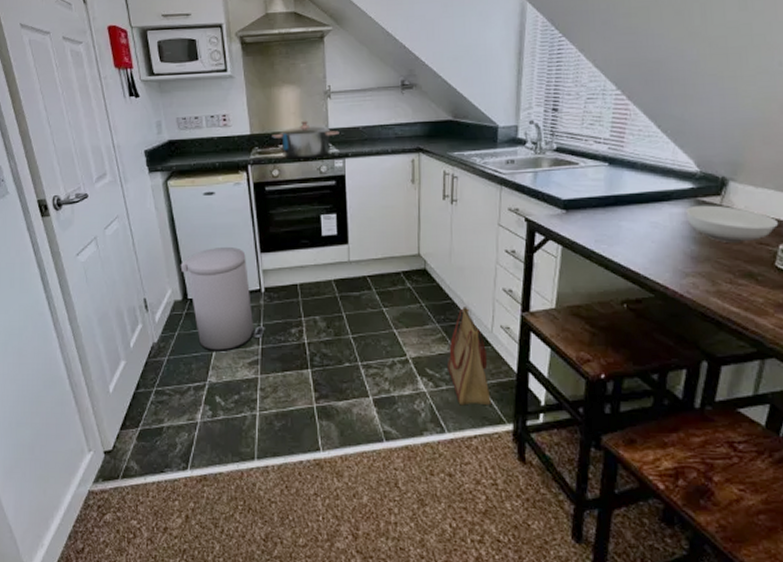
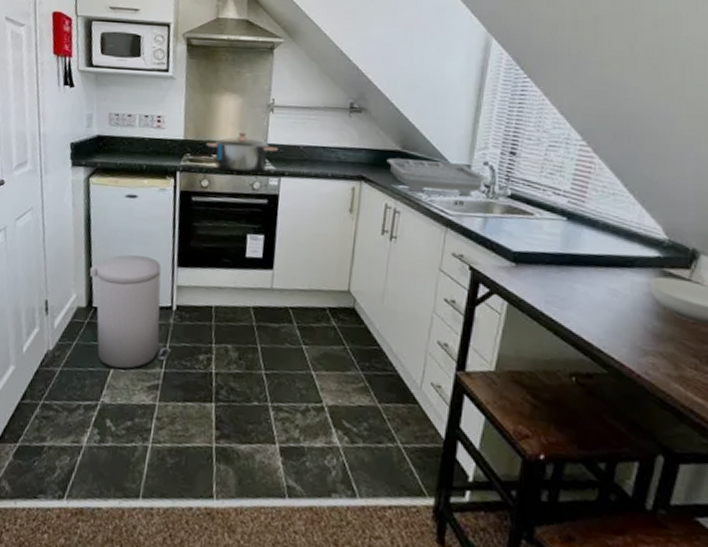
dish rack: none [440,125,535,156] -> present [386,158,488,196]
shopping bag: present [448,307,491,406] -> none [367,355,412,474]

